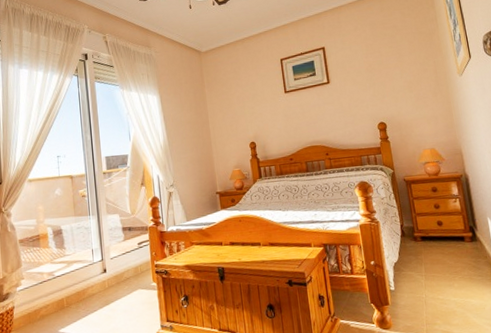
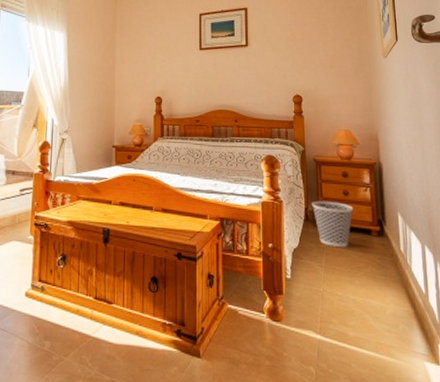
wastebasket: none [405,215,446,257] -> present [311,200,354,248]

